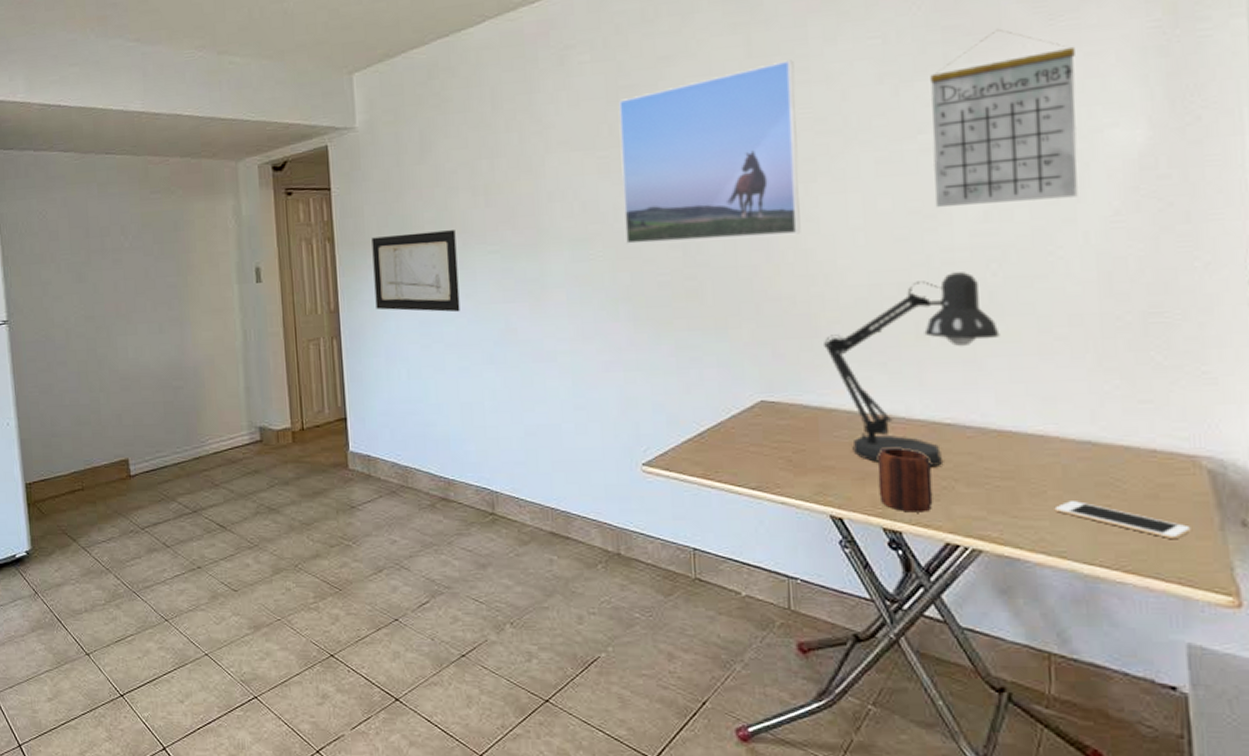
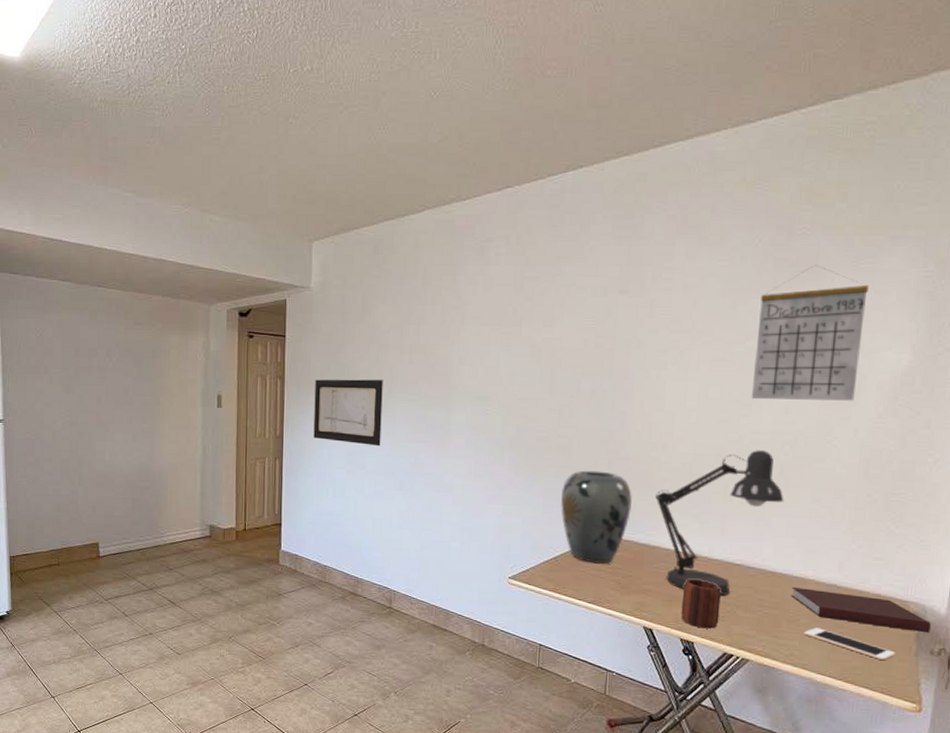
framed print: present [618,60,801,244] -> none [515,271,661,410]
vase: none [697,318,794,437] -> present [560,470,632,564]
notebook: none [1028,447,1237,498] -> present [790,586,931,633]

